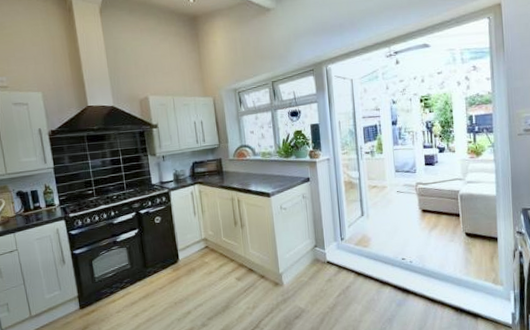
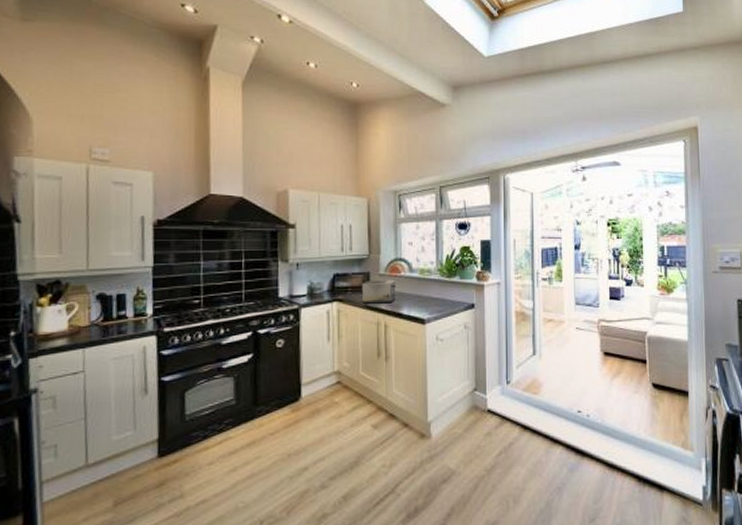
toaster: none [216,163,244,185] -> present [361,280,396,305]

